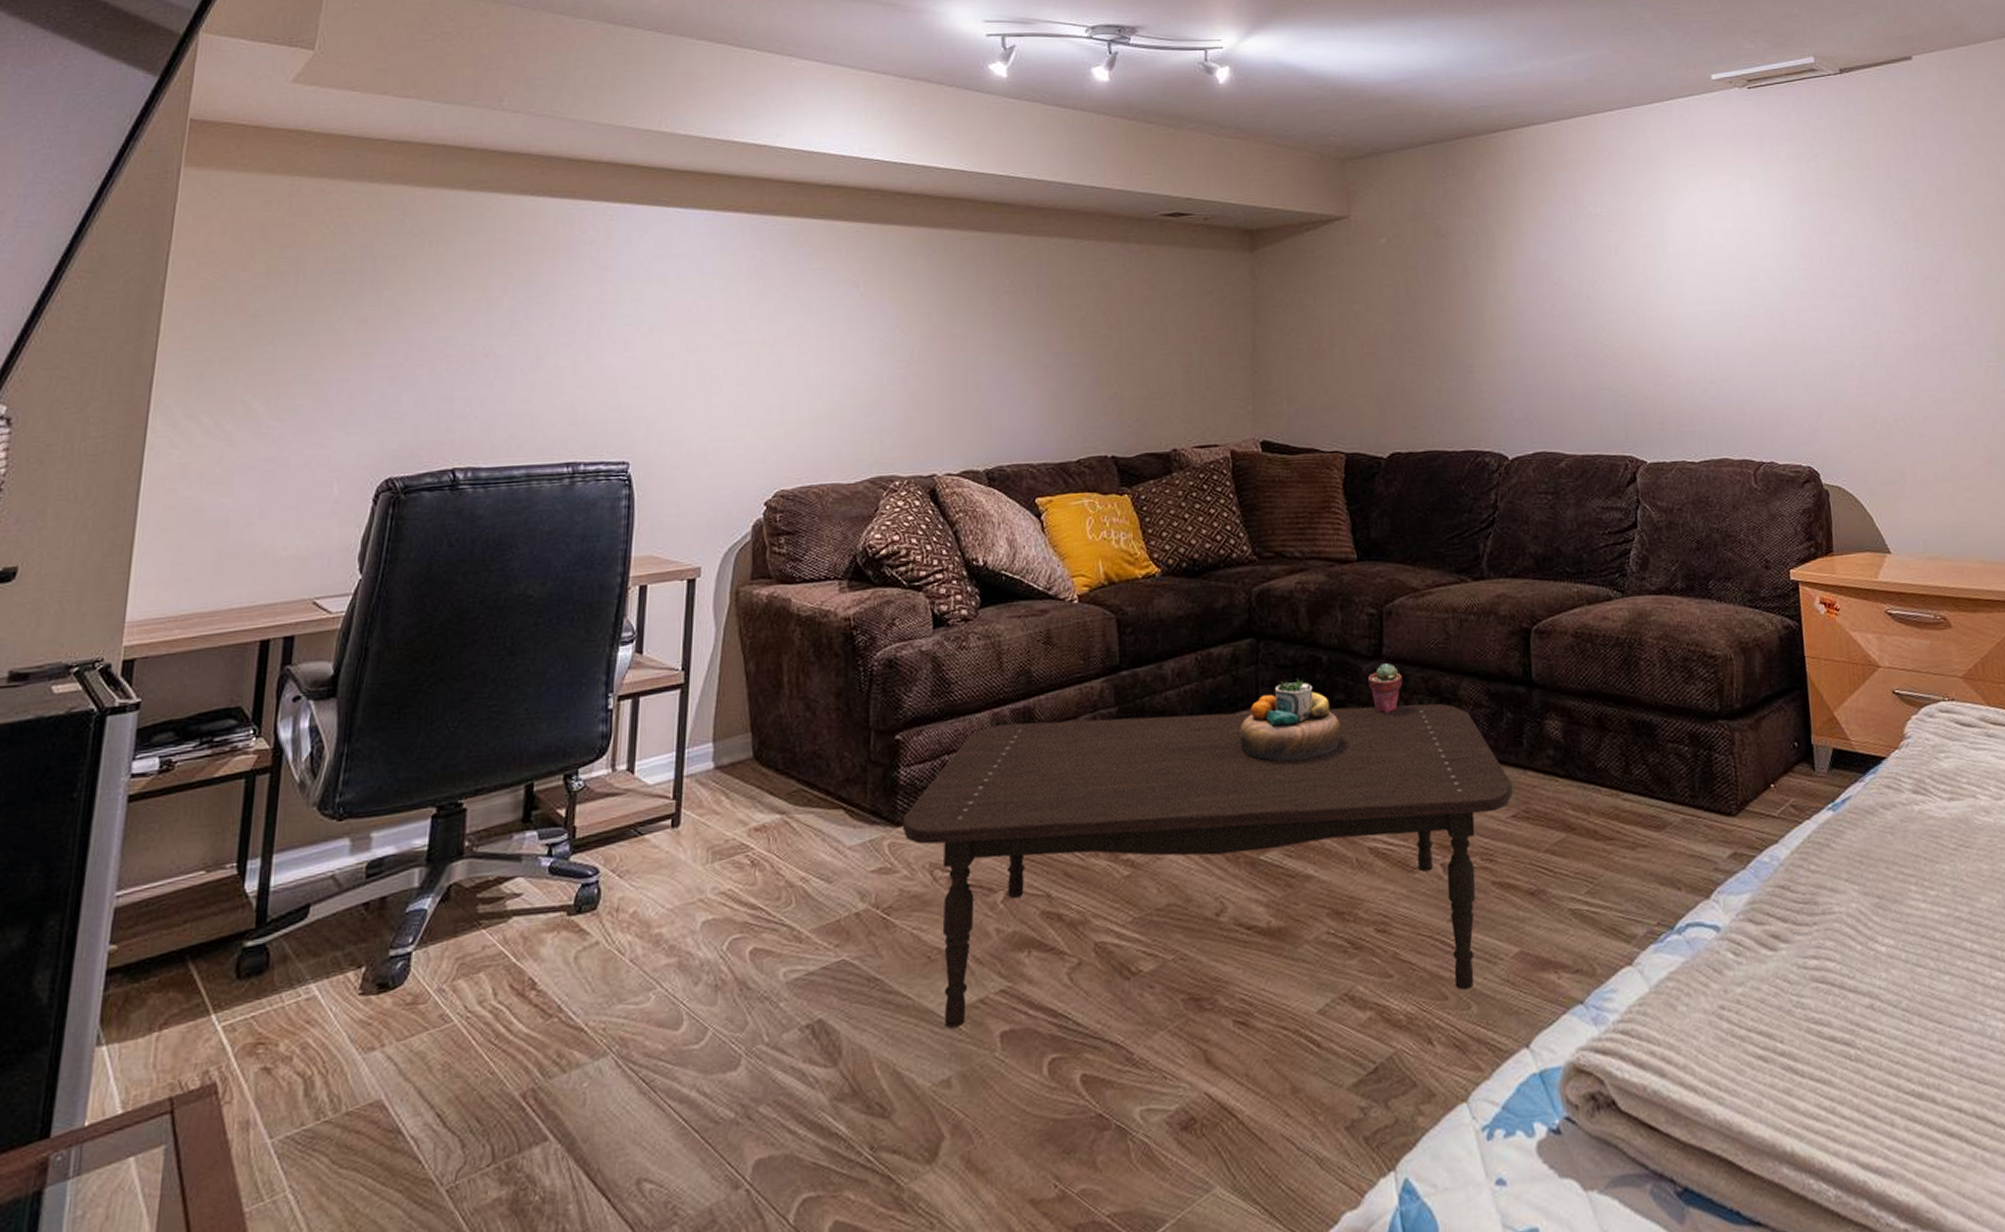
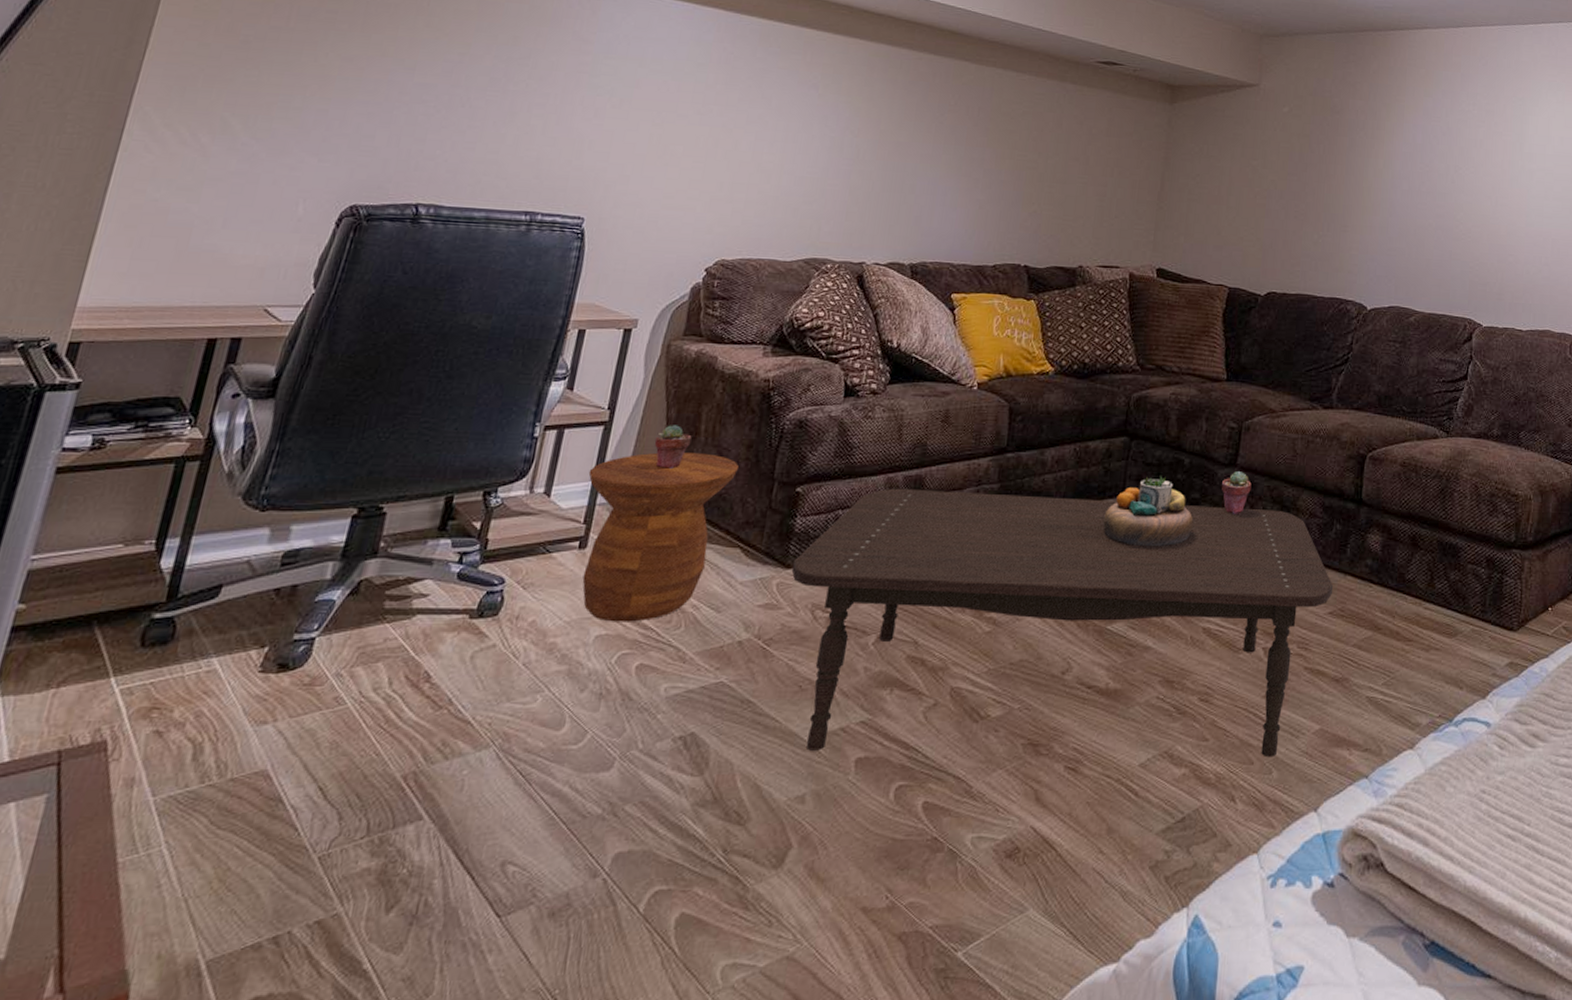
side table: none [671,707,829,905] -> present [582,453,739,622]
potted succulent: none [736,679,775,730] -> present [654,425,692,469]

